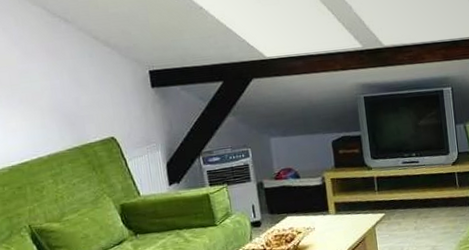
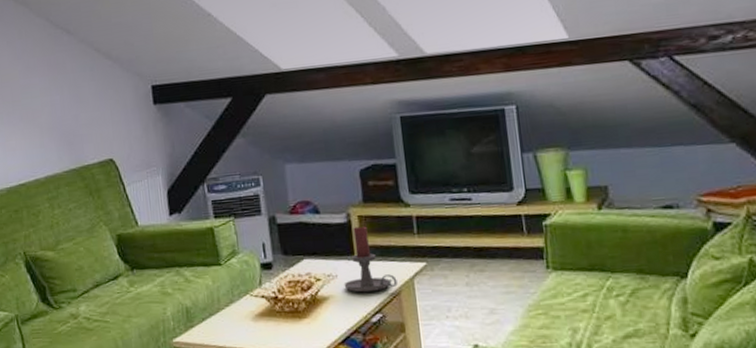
candle holder: none [320,187,363,241] -> present [344,226,398,293]

